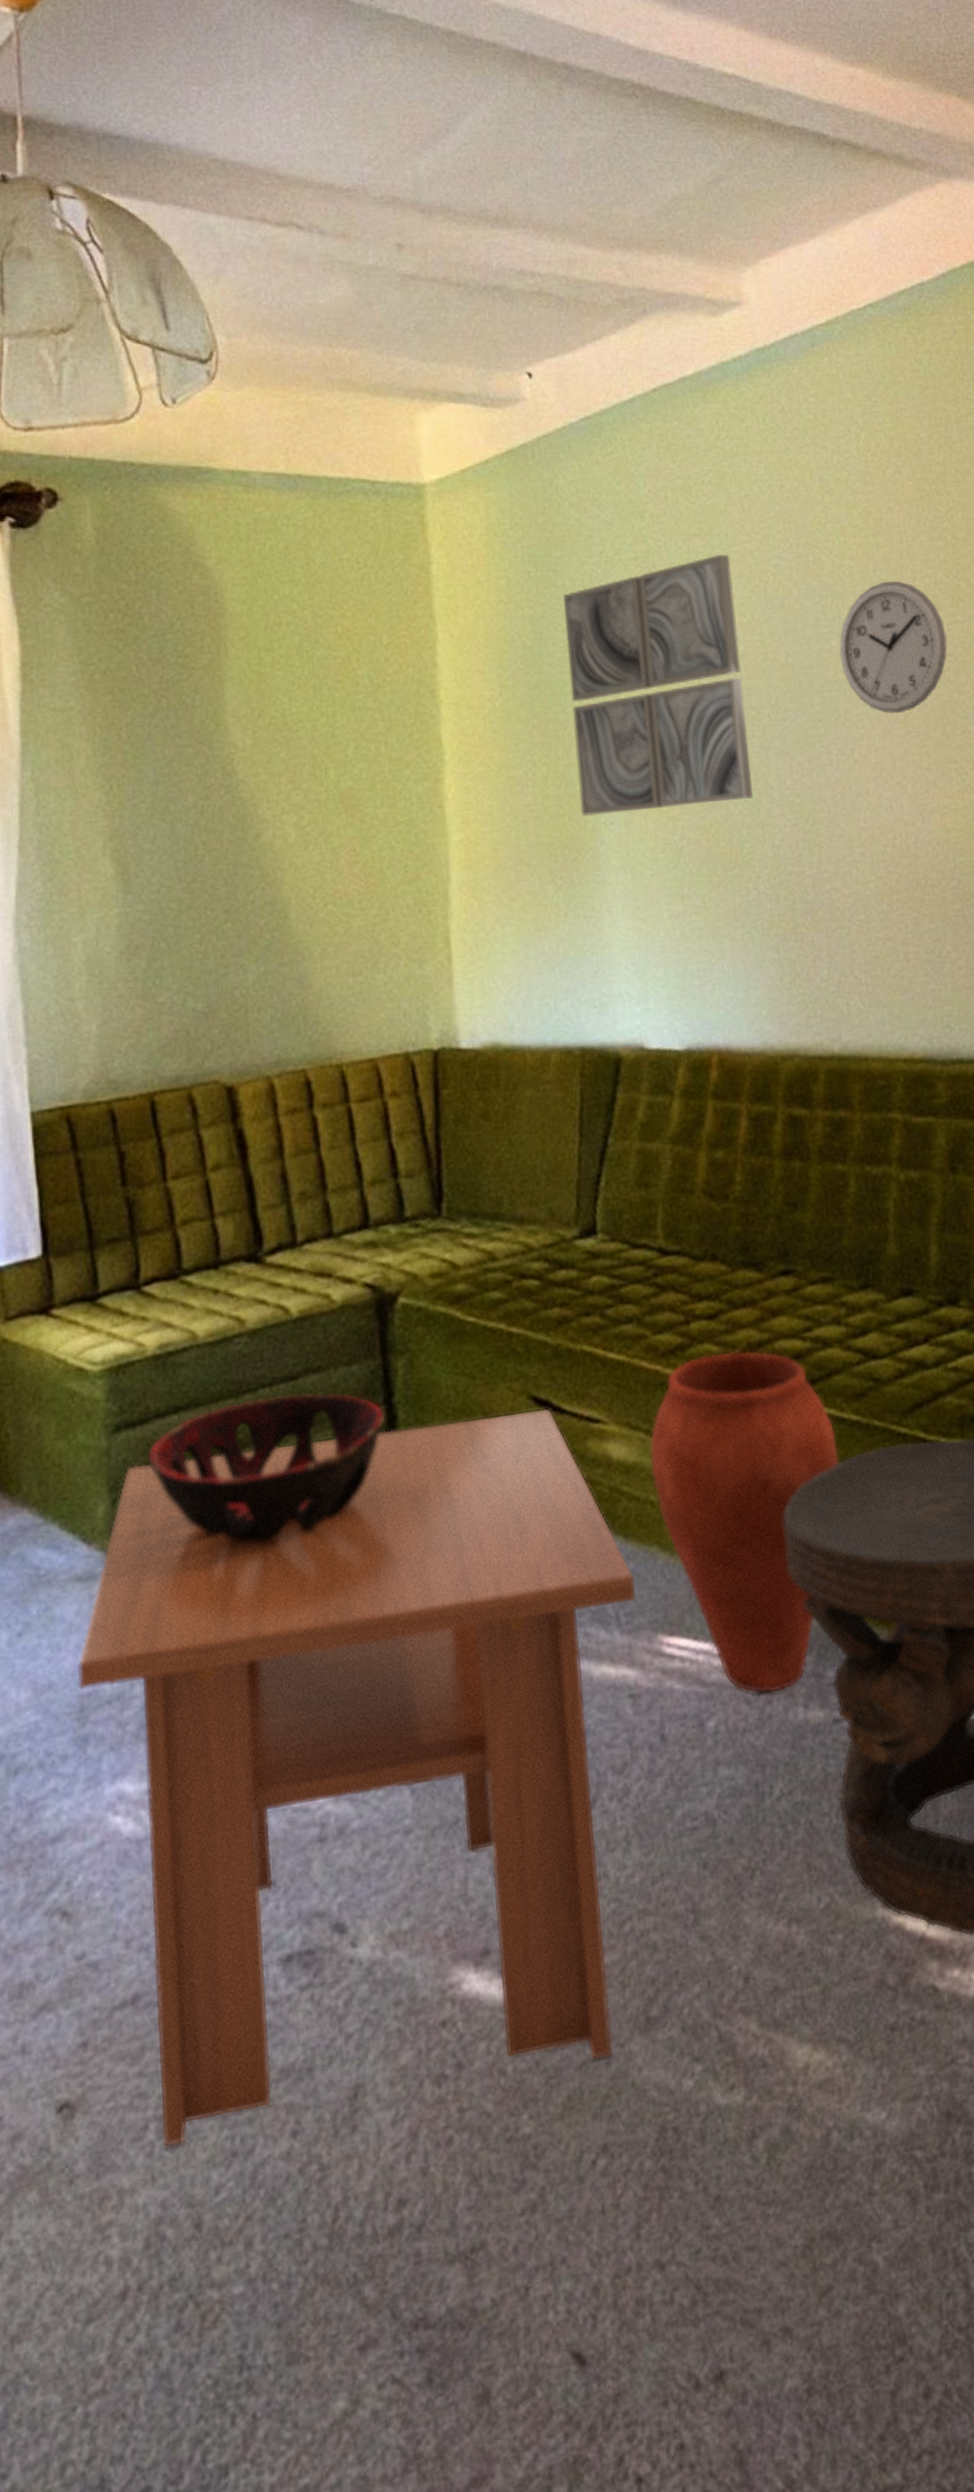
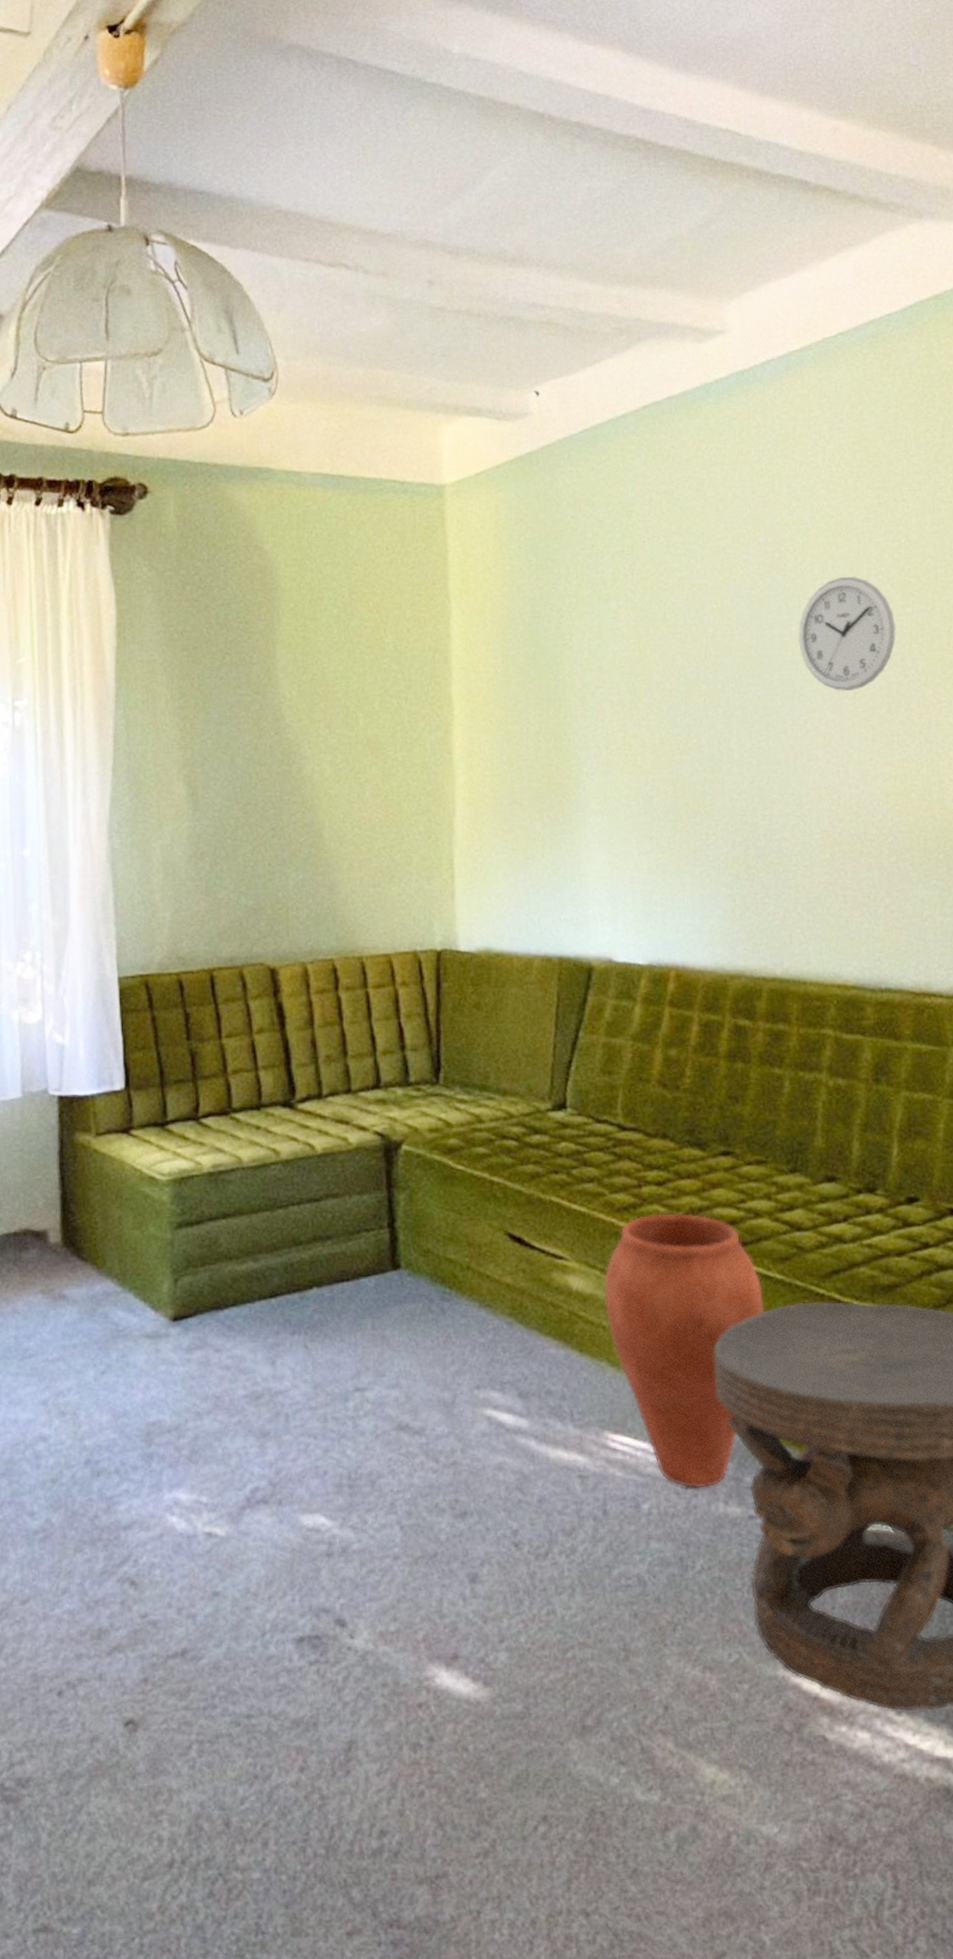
coffee table: present [77,1409,635,2148] -> none [145,1245,587,1764]
decorative bowl: present [147,1392,386,1541] -> none [202,1213,389,1322]
wall art: present [563,553,754,816] -> none [559,549,716,767]

